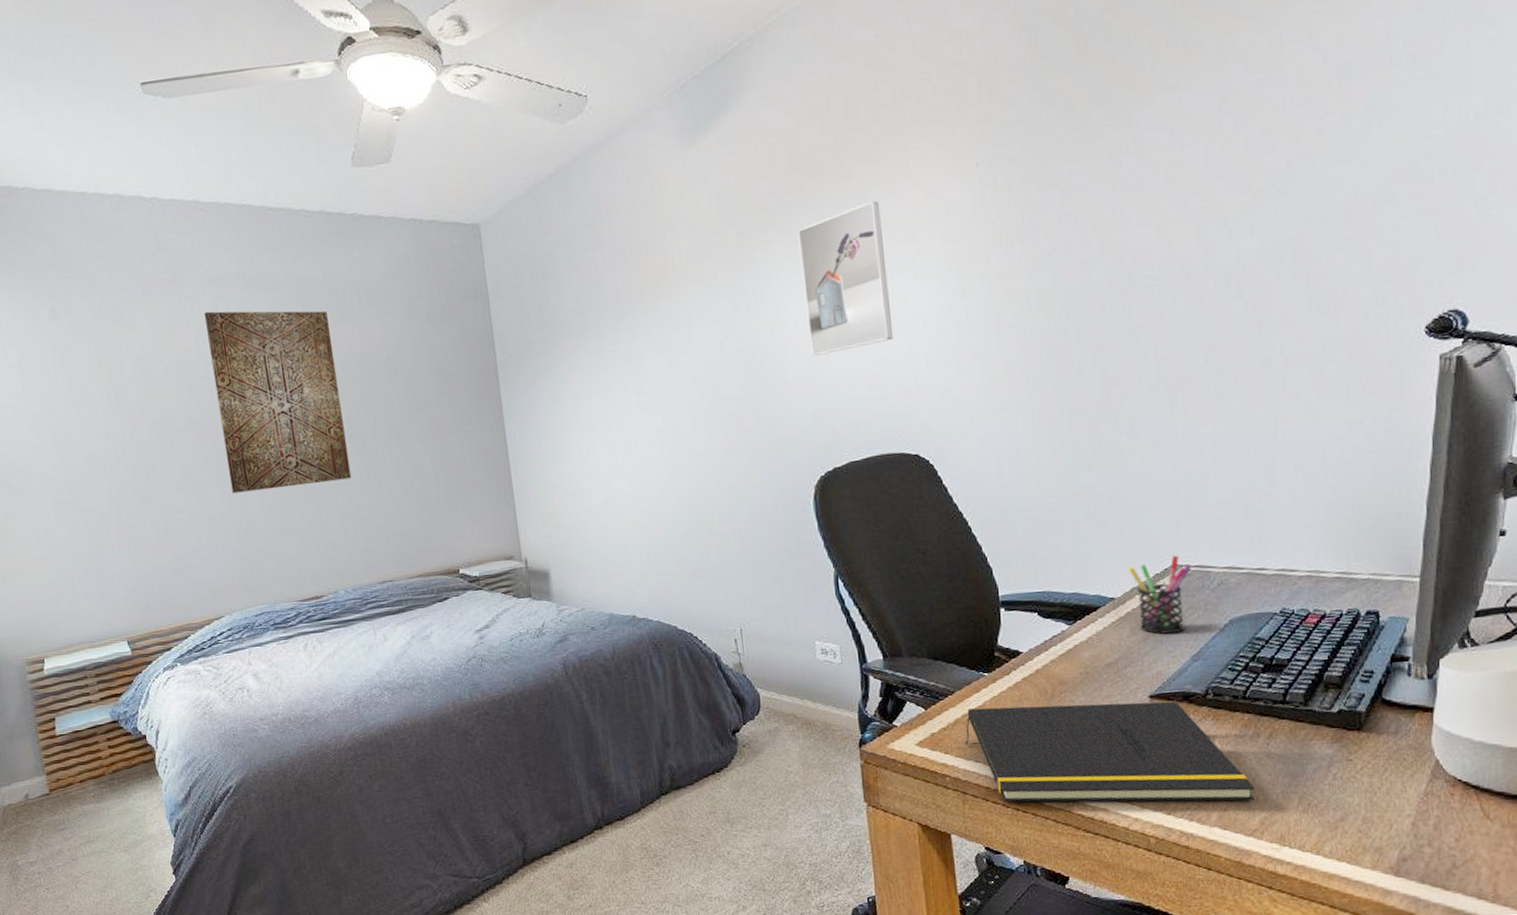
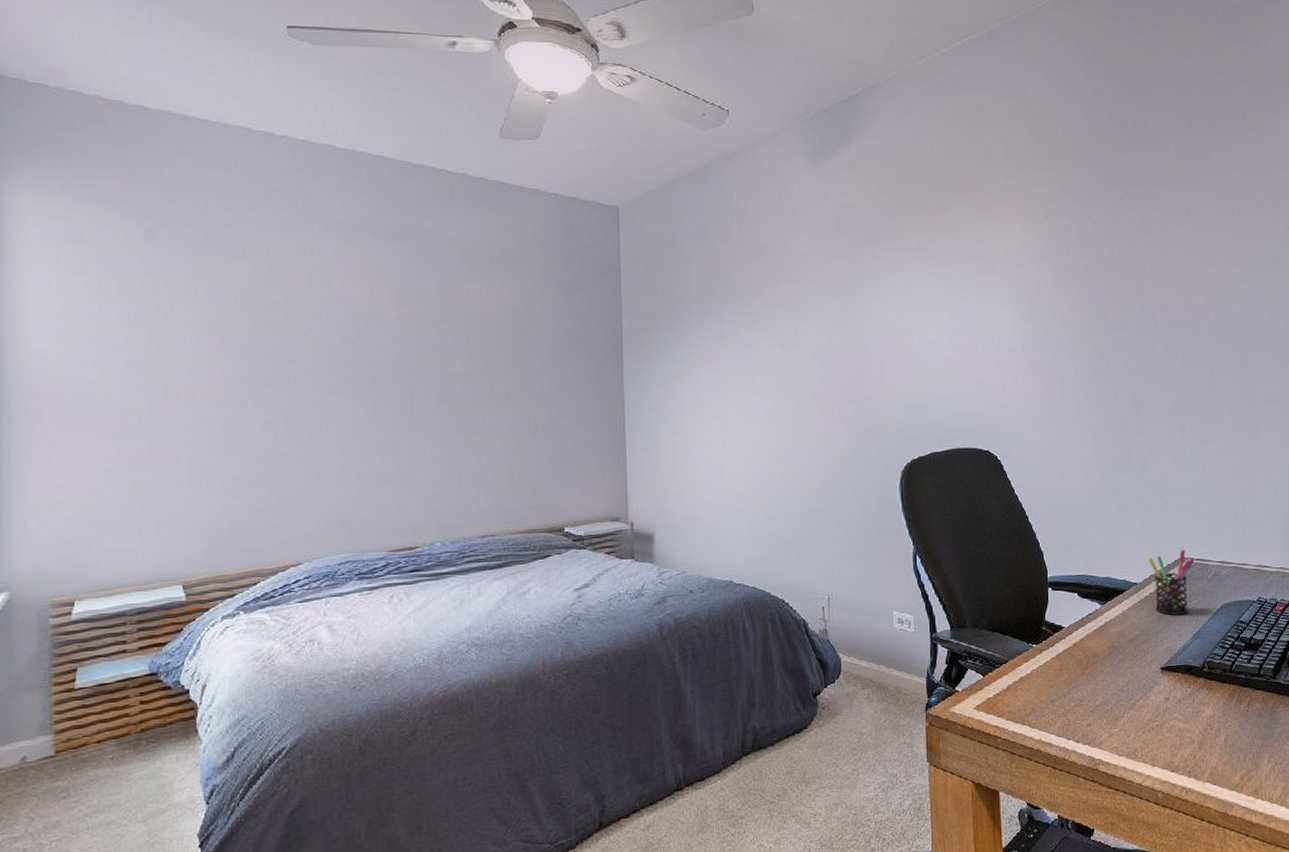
wall art: present [204,311,352,493] -> none [325,253,463,437]
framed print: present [798,201,894,356] -> none [901,235,974,358]
notepad: present [965,701,1256,802] -> none [1015,673,1238,762]

